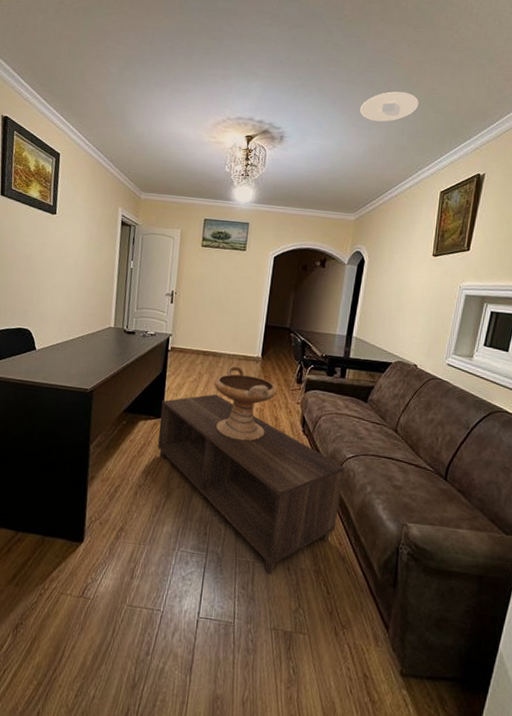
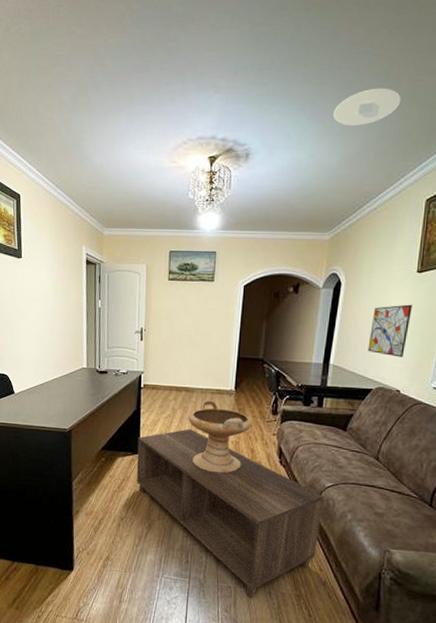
wall art: none [388,284,428,334] -> present [367,304,412,358]

